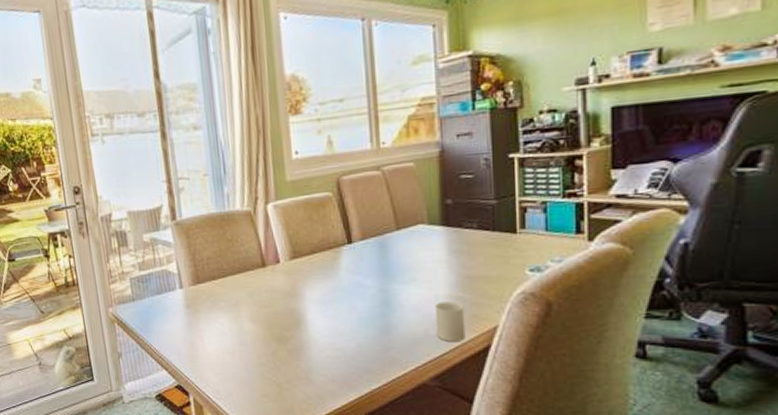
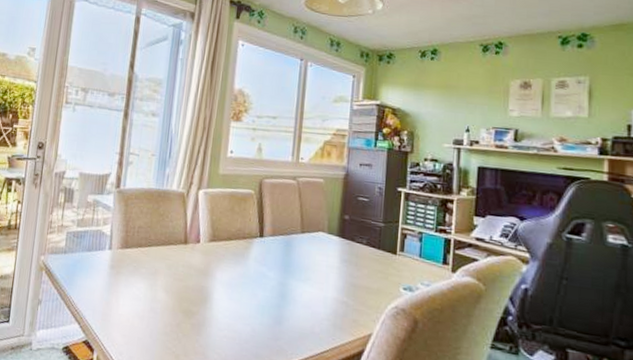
cup: present [434,301,466,341] -> none [321,303,347,342]

